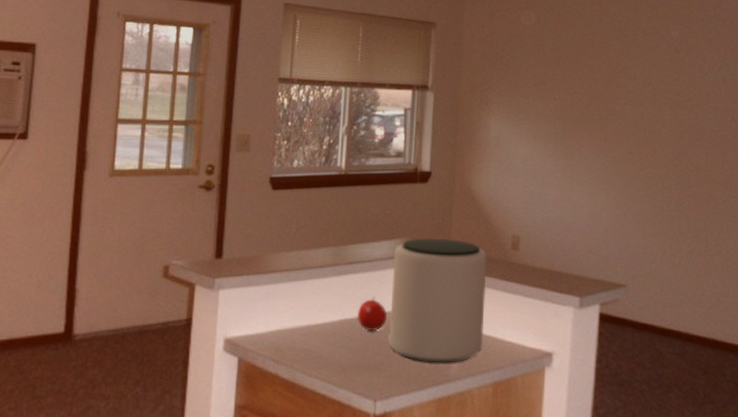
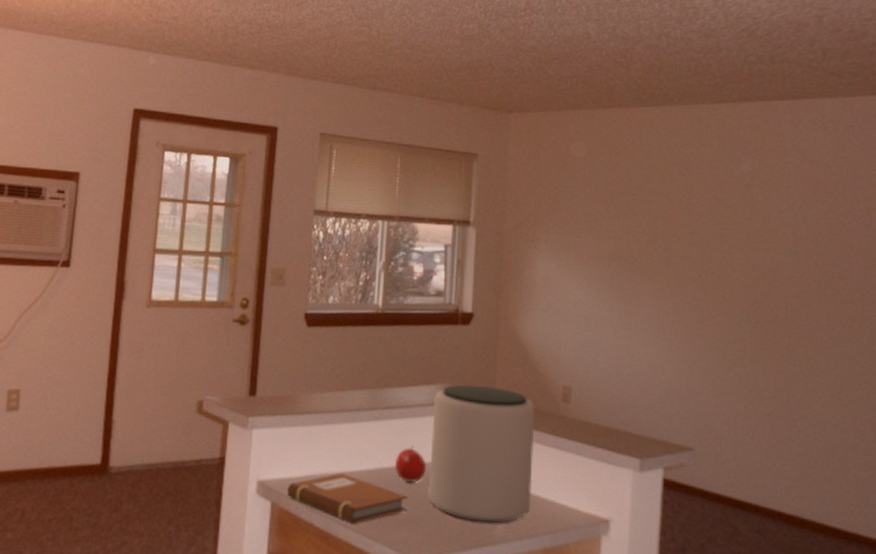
notebook: none [254,326,369,372] -> present [287,473,407,524]

